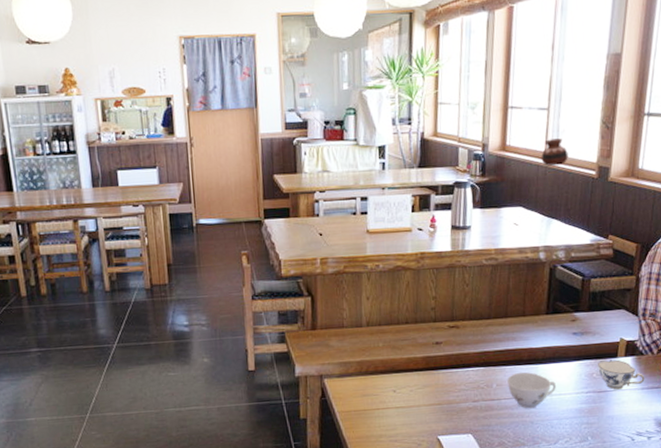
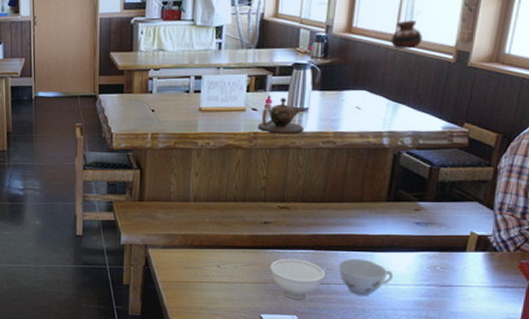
teapot: none [424,216,467,254] -> present [257,98,303,135]
bowl: none [444,377,495,418] -> present [270,258,325,300]
teacup: present [598,359,645,390] -> none [442,254,497,285]

